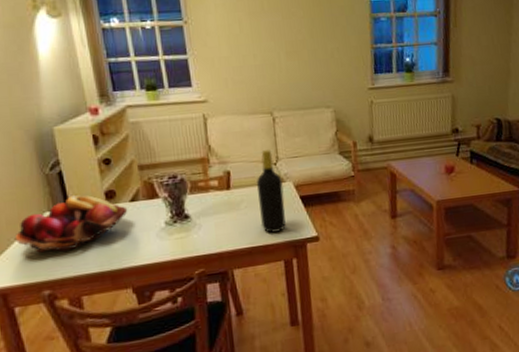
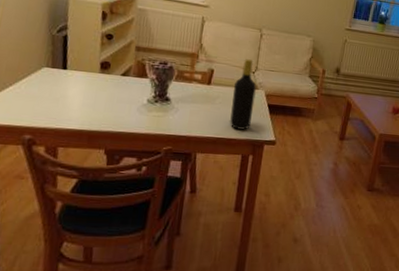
fruit basket: present [14,195,128,253] -> none [10,58,118,105]

